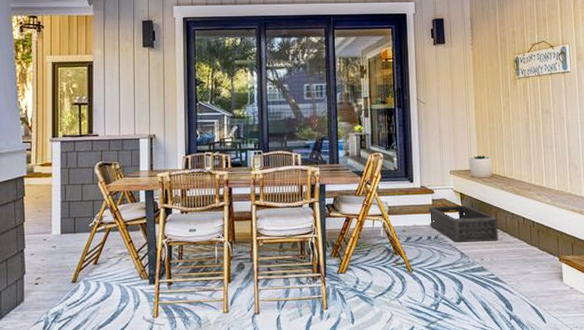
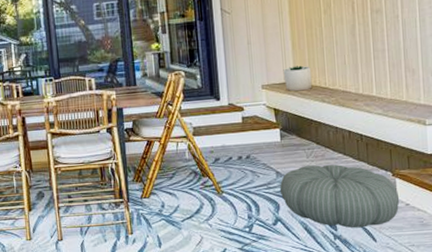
basket: present [428,205,499,243] -> none [238,121,320,162]
pouf: none [464,247,565,309] -> present [280,164,400,228]

